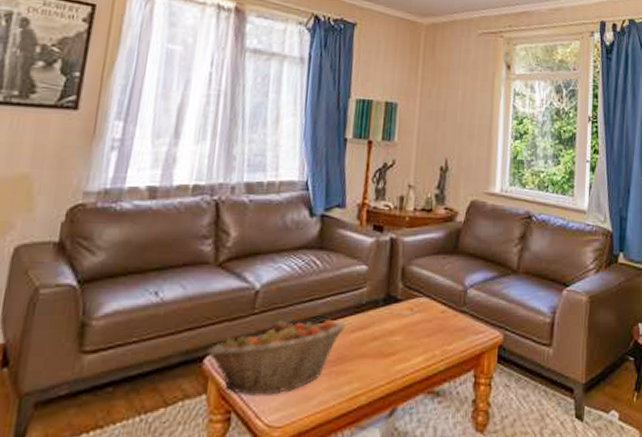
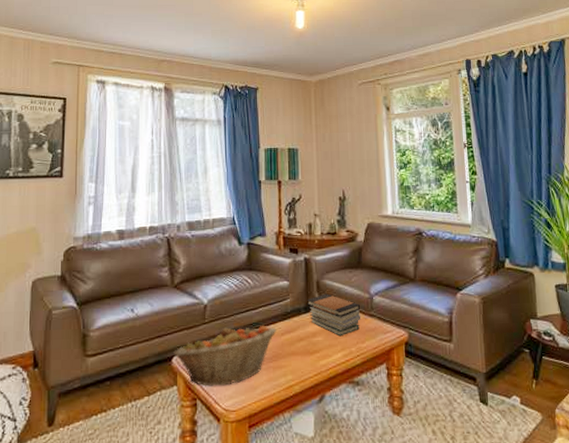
book stack: none [388,283,452,336] -> present [307,293,361,337]

